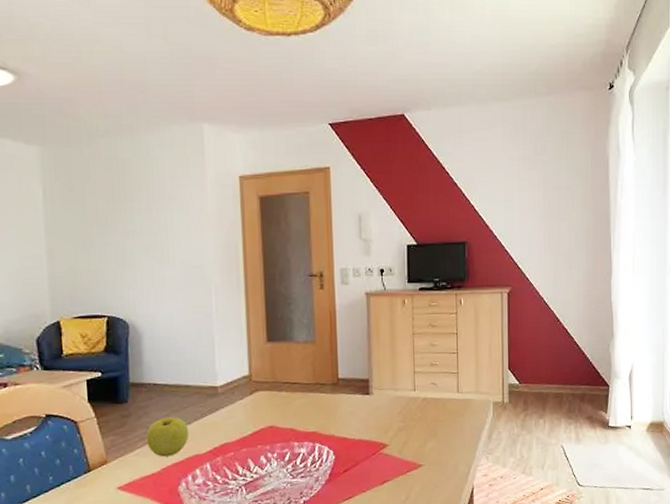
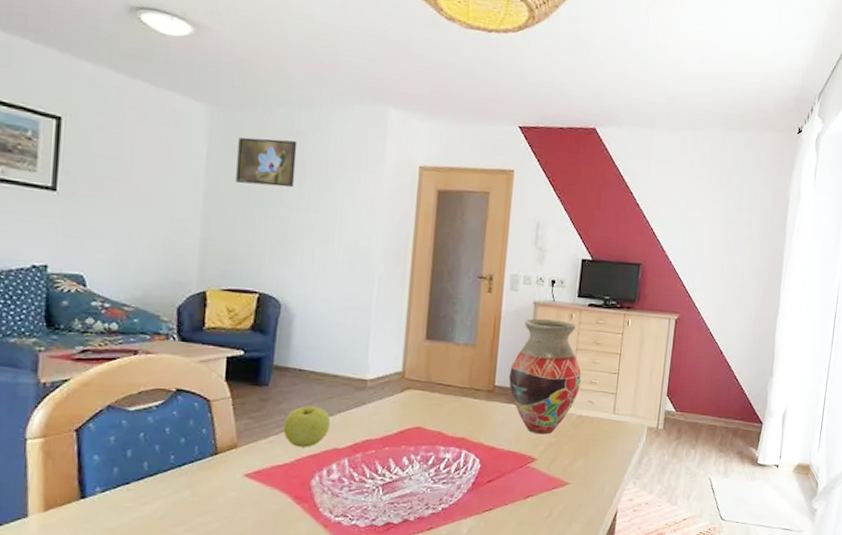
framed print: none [69,169,126,215] -> present [236,137,298,188]
vase: none [351,307,421,421] -> present [509,318,582,435]

